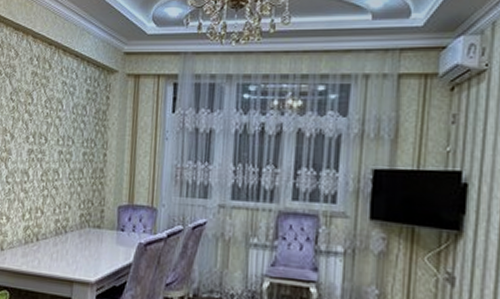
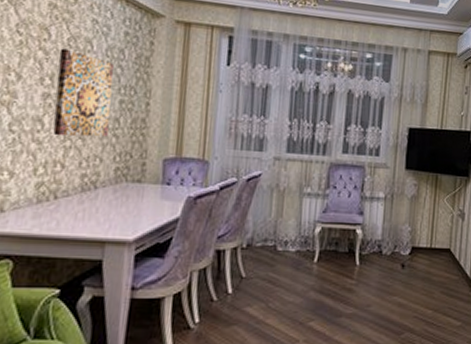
wall art: none [35,110,79,187] -> present [52,48,114,137]

